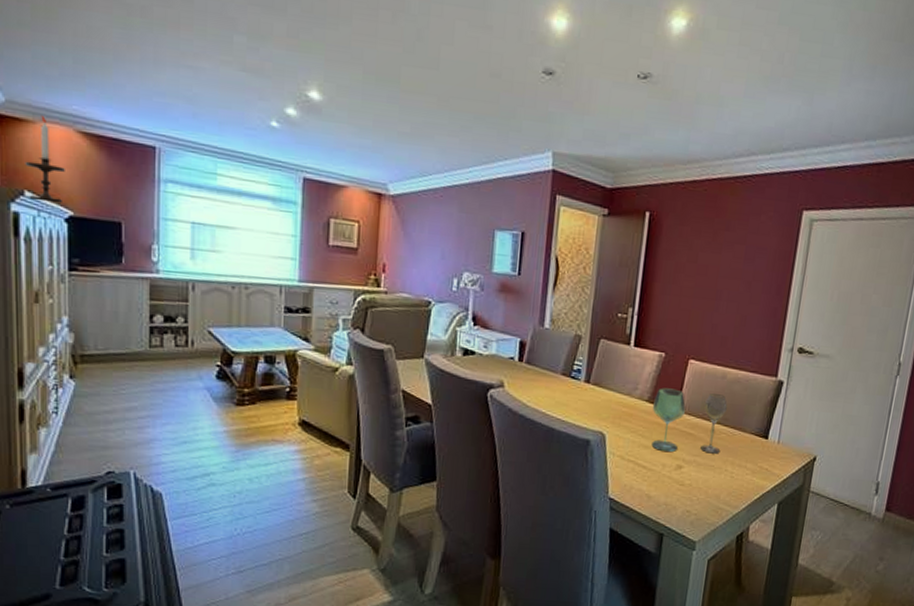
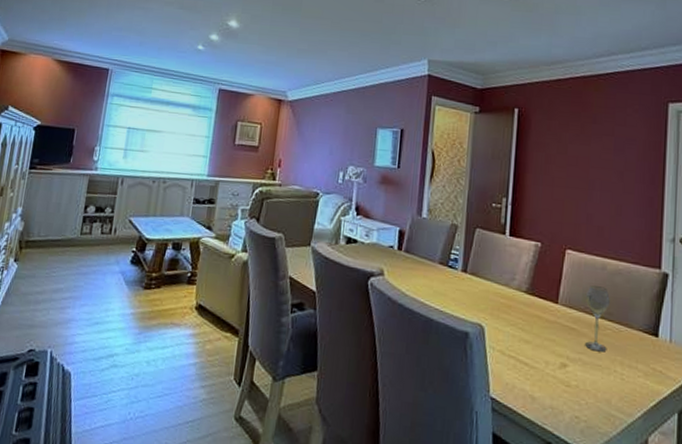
candlestick: present [25,115,65,203] -> none [11,49,41,115]
wine glass: present [651,388,686,452] -> none [531,278,566,348]

